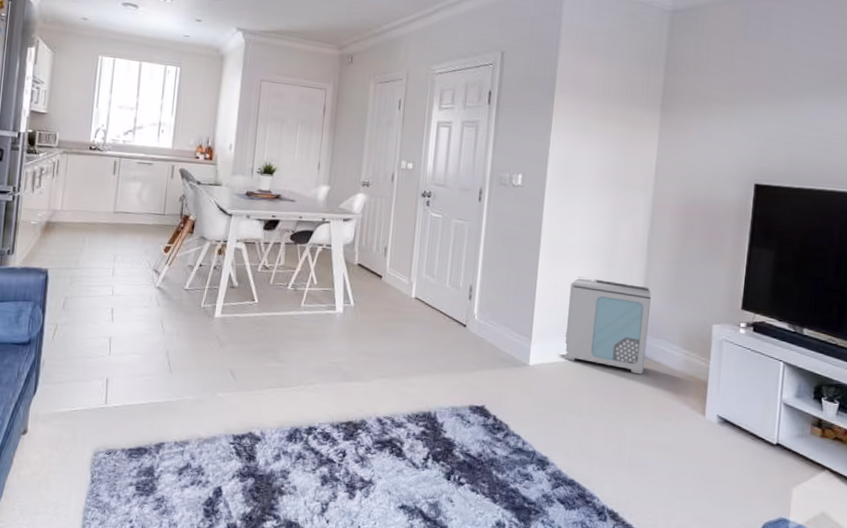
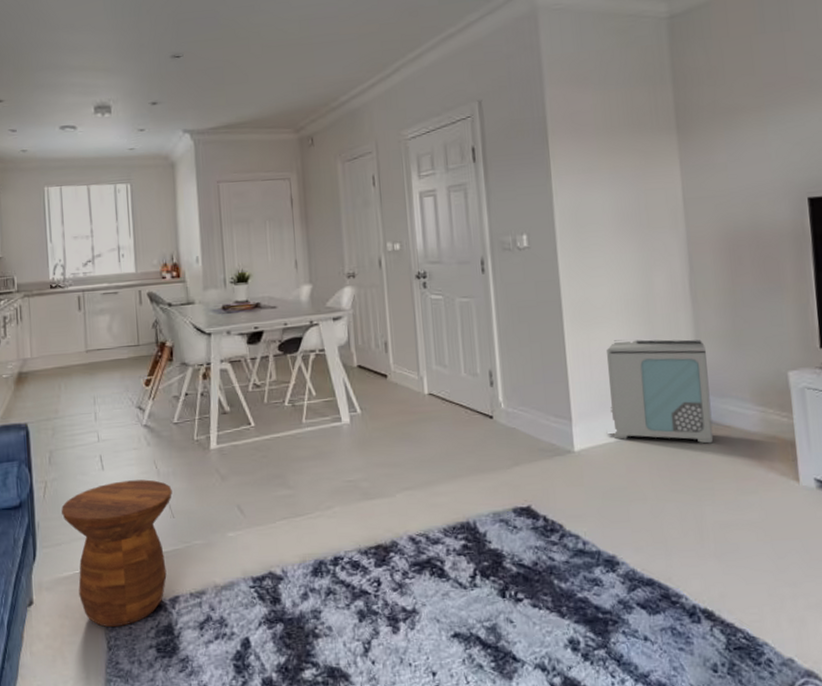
side table: none [67,334,174,463] -> present [61,479,172,628]

